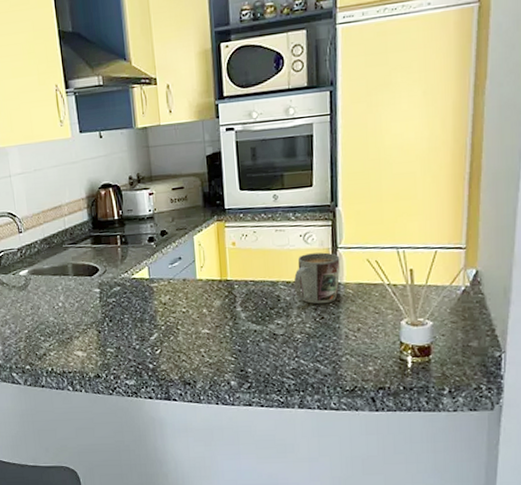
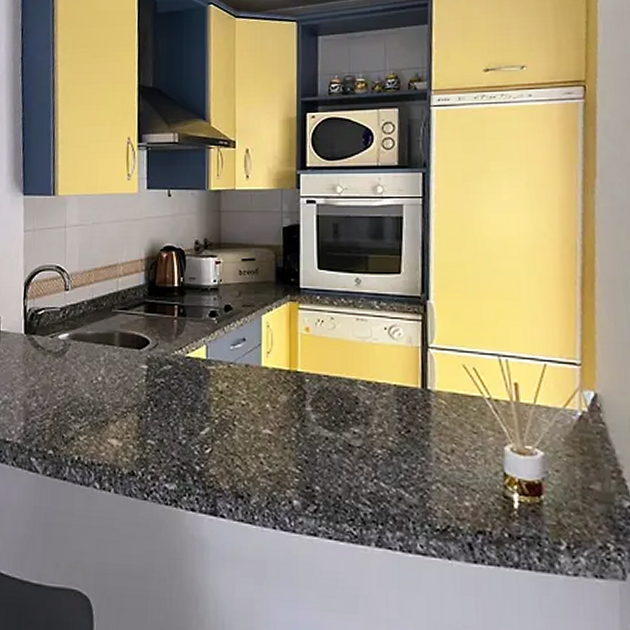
mug: present [293,252,340,304] -> none [375,350,431,414]

